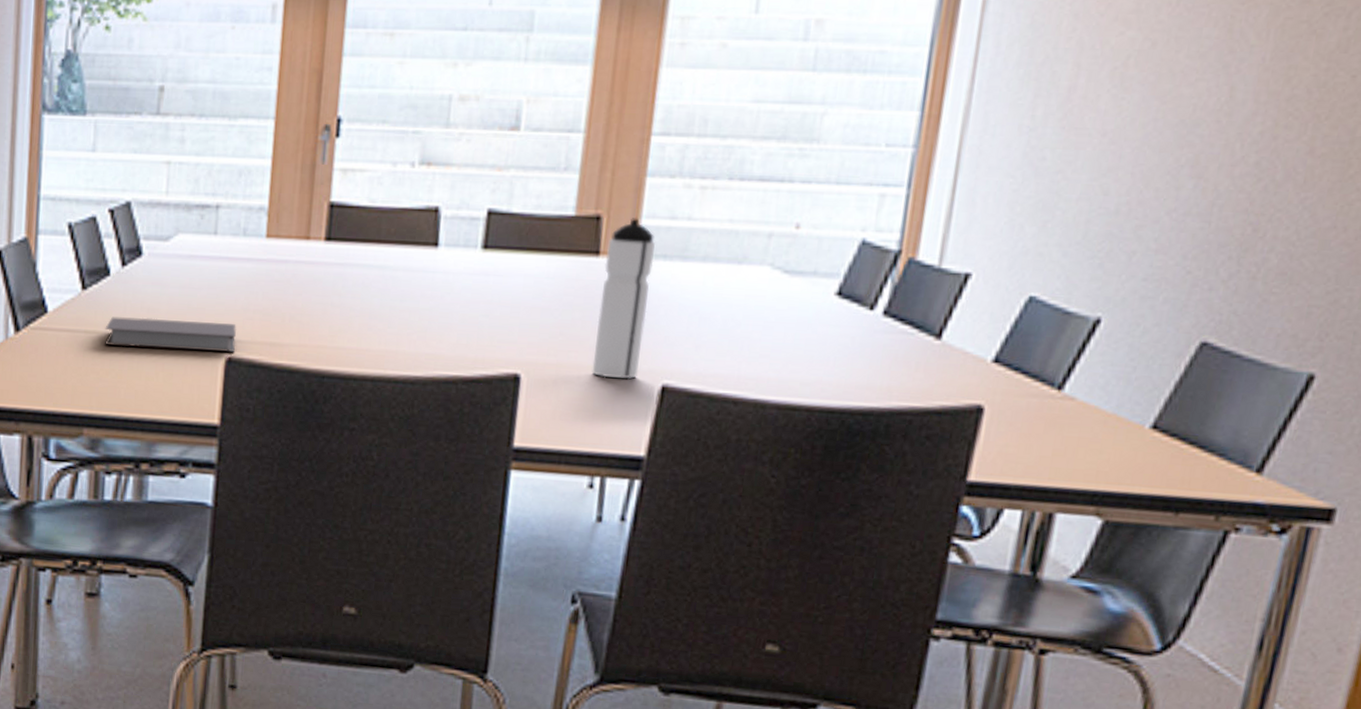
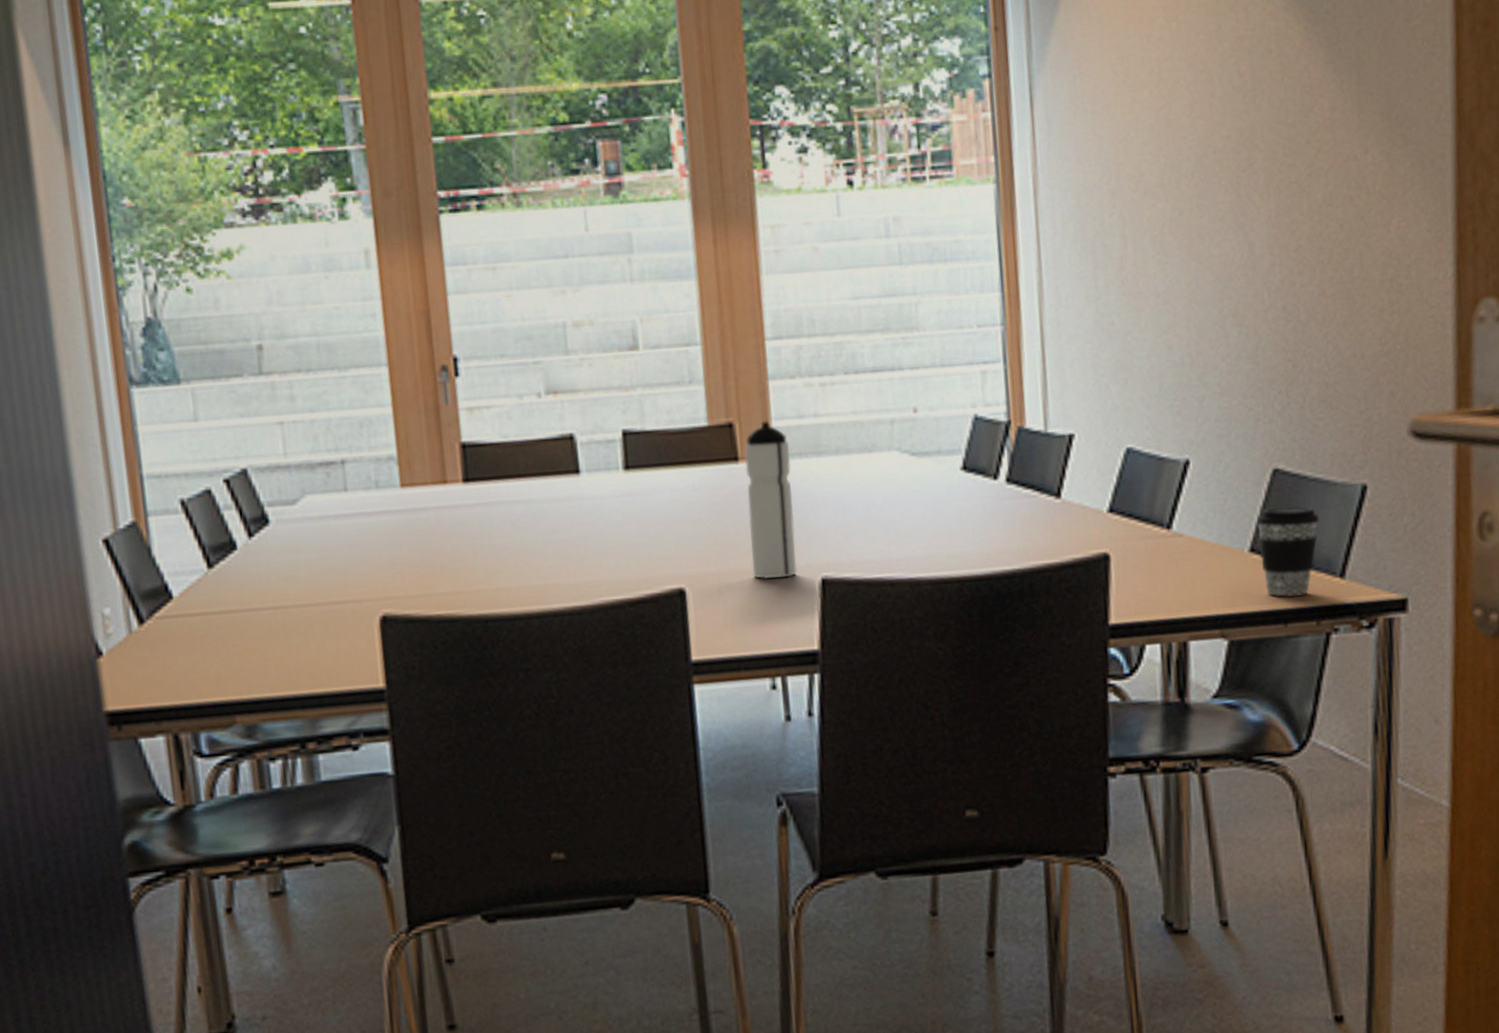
notebook: present [104,317,236,352] -> none [241,581,389,624]
coffee cup: none [1161,383,1247,486] -> present [1256,505,1320,597]

